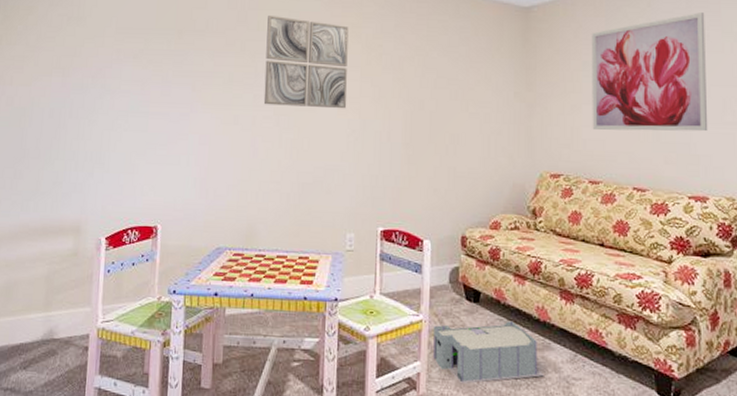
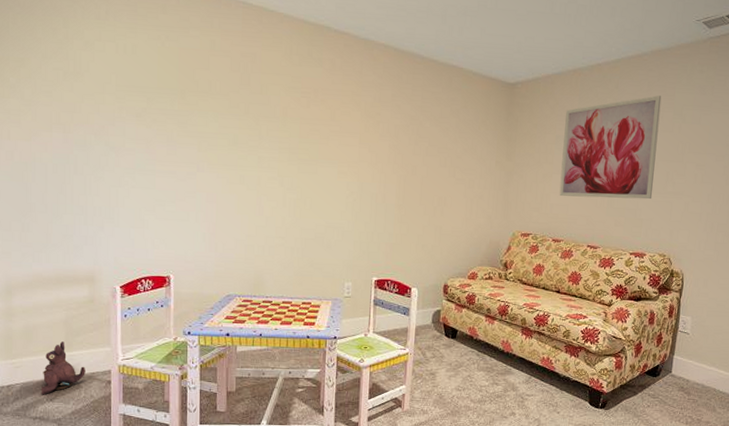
plush toy: none [14,300,63,362] -> present [40,341,85,395]
wall art: present [263,15,349,109] -> none [268,79,349,172]
storage bin: present [433,321,544,384] -> none [416,352,504,402]

